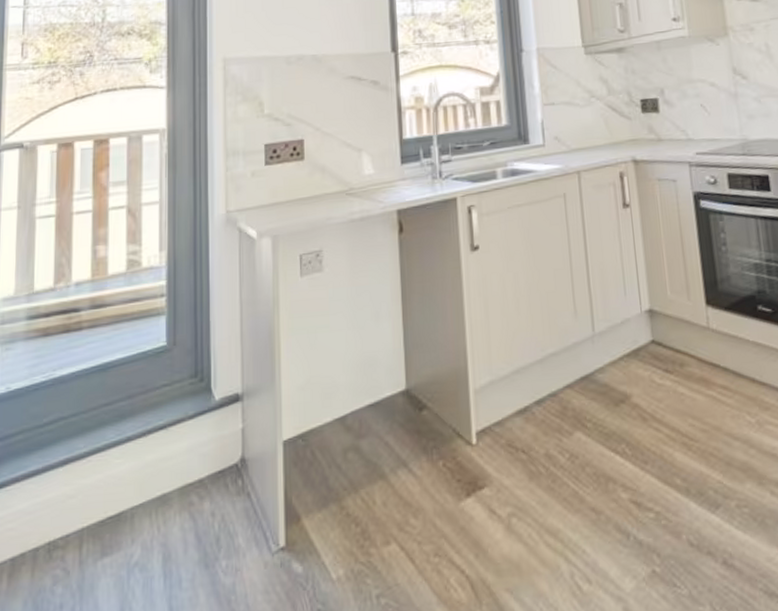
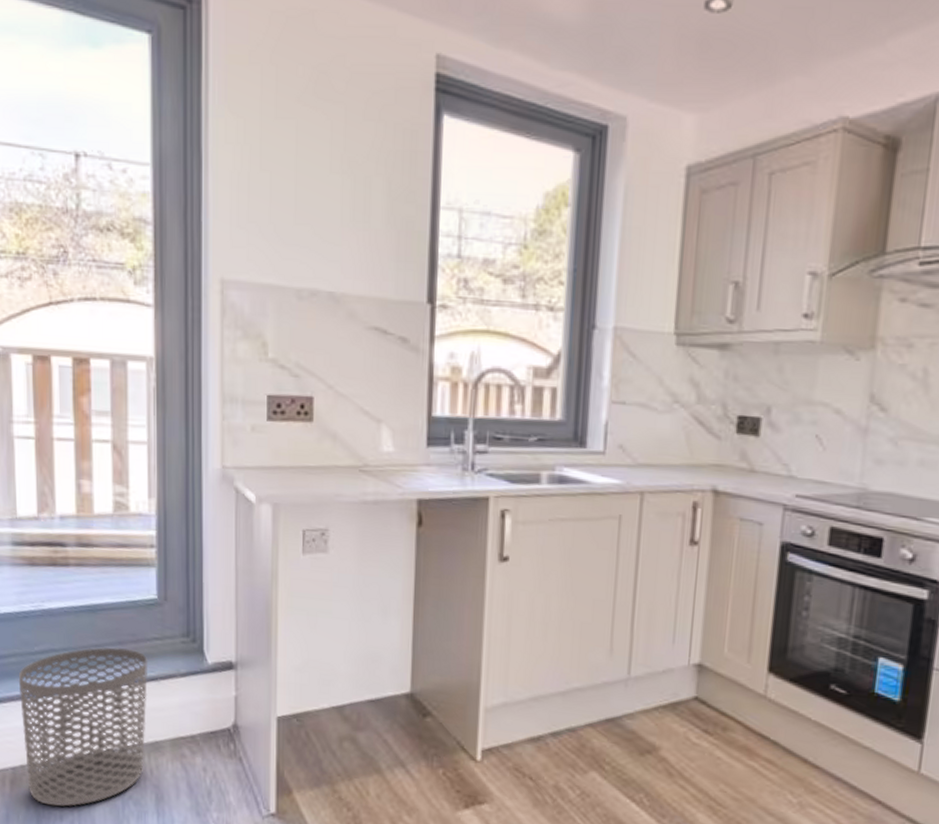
waste bin: none [24,401,156,594] -> present [18,647,147,807]

